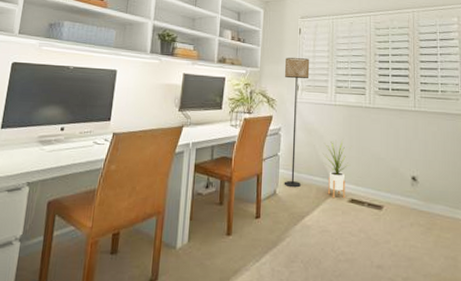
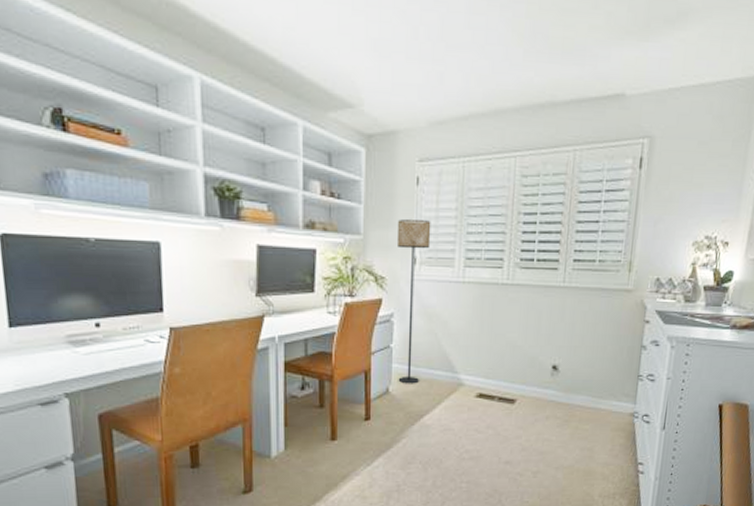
house plant: present [323,141,351,199] -> none [447,327,481,394]

